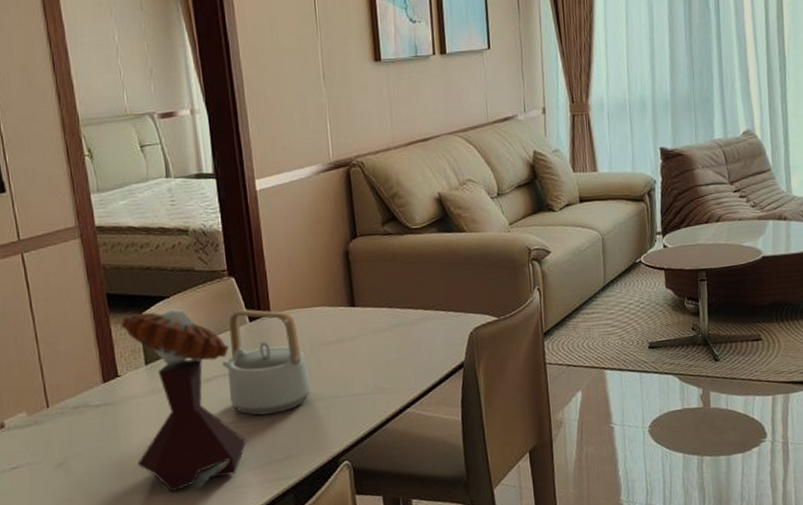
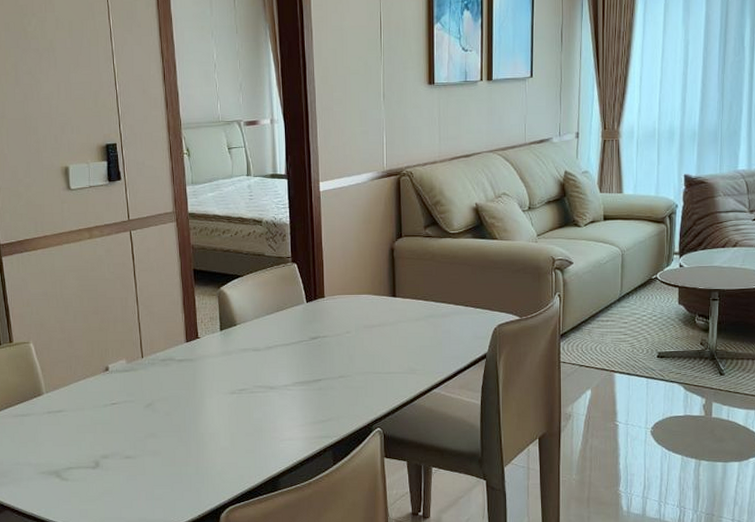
mushroom: present [120,308,247,492] -> none [203,286,297,438]
teapot: present [222,309,311,415] -> none [282,291,353,382]

